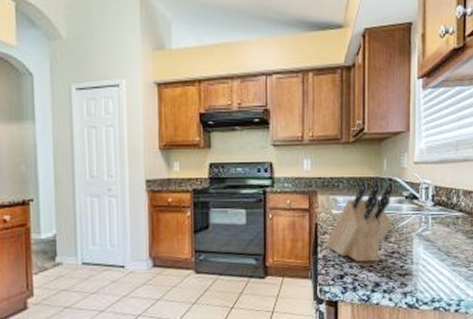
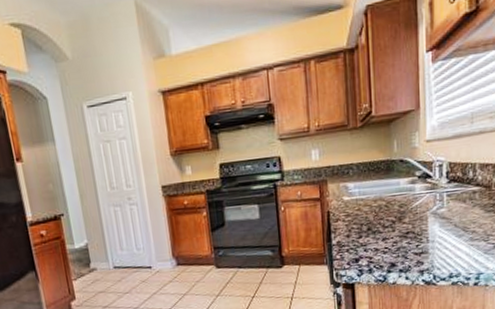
knife block: present [325,181,395,262] -> none [339,163,407,245]

